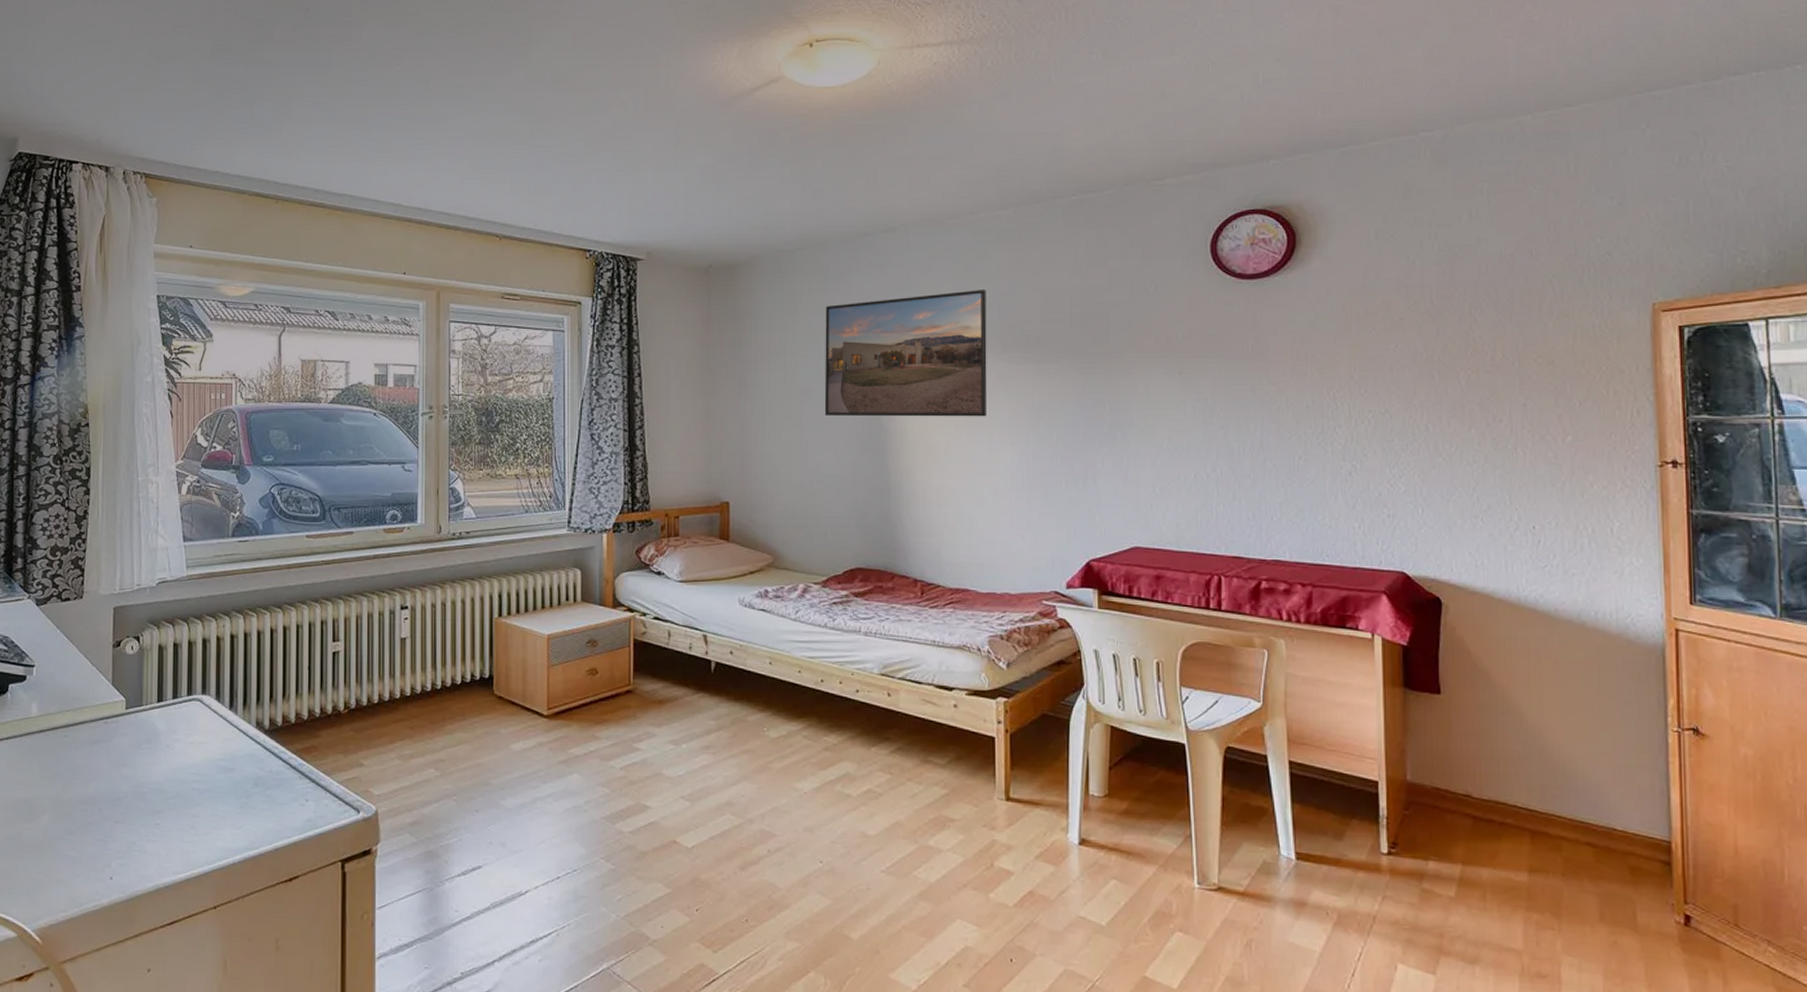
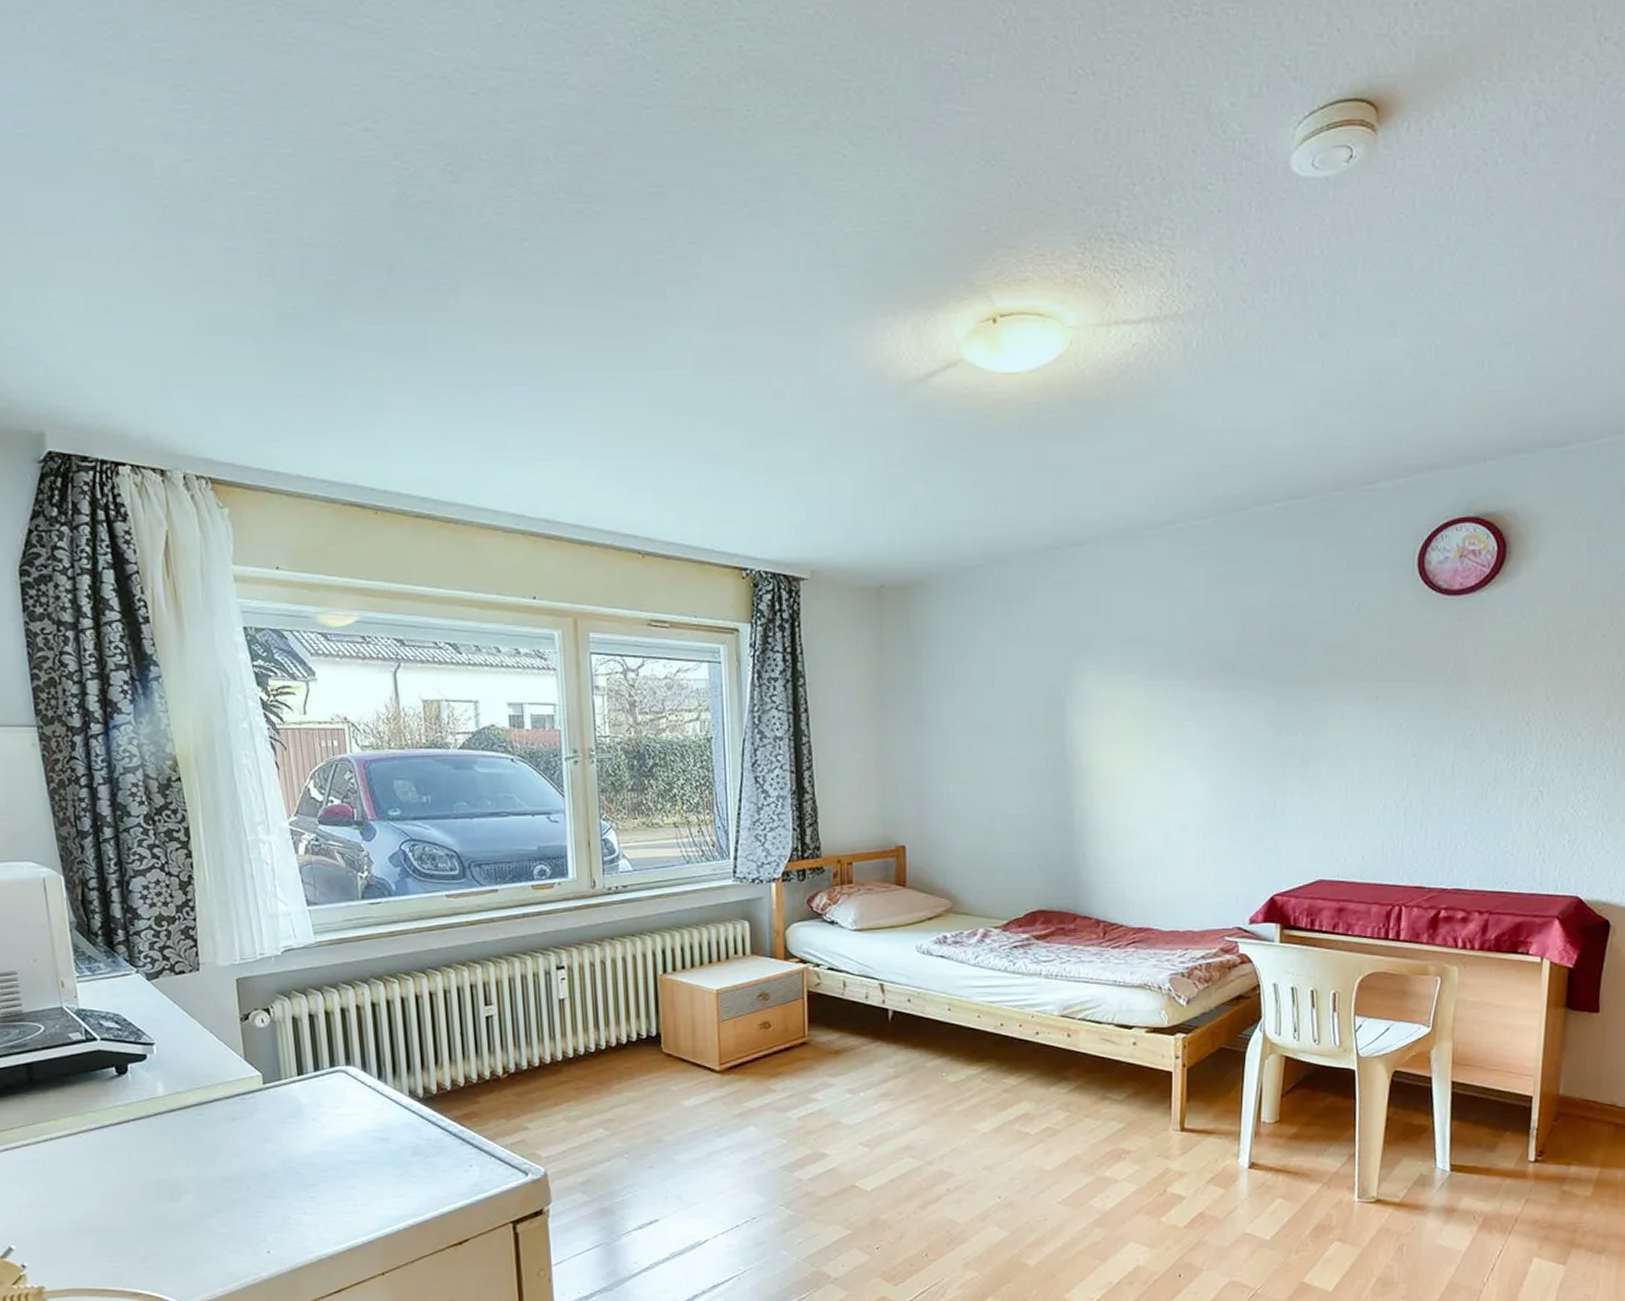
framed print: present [824,290,988,417] -> none [1006,610,1181,752]

